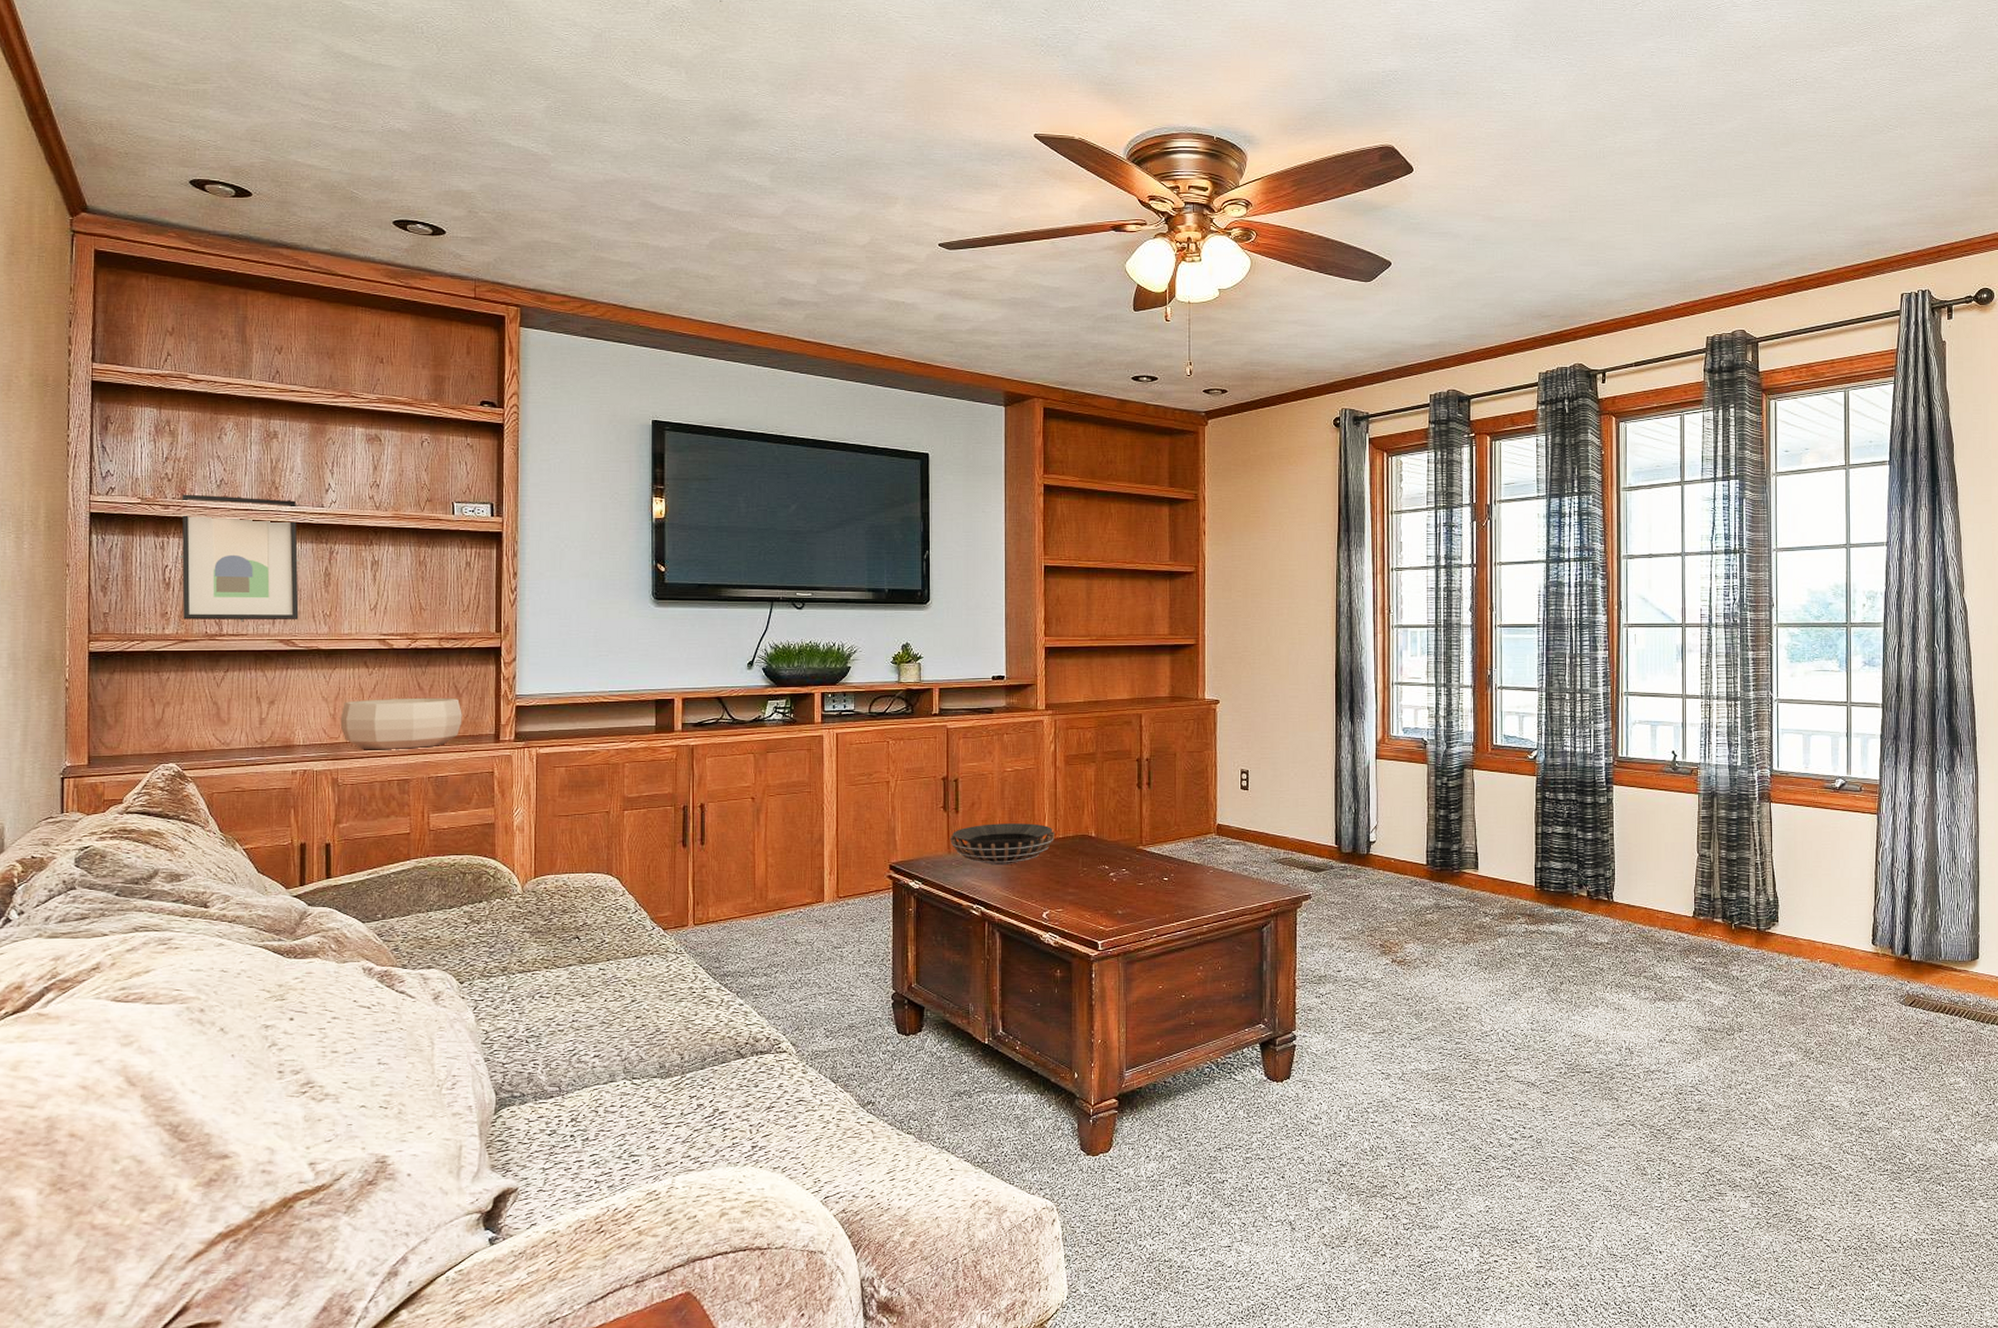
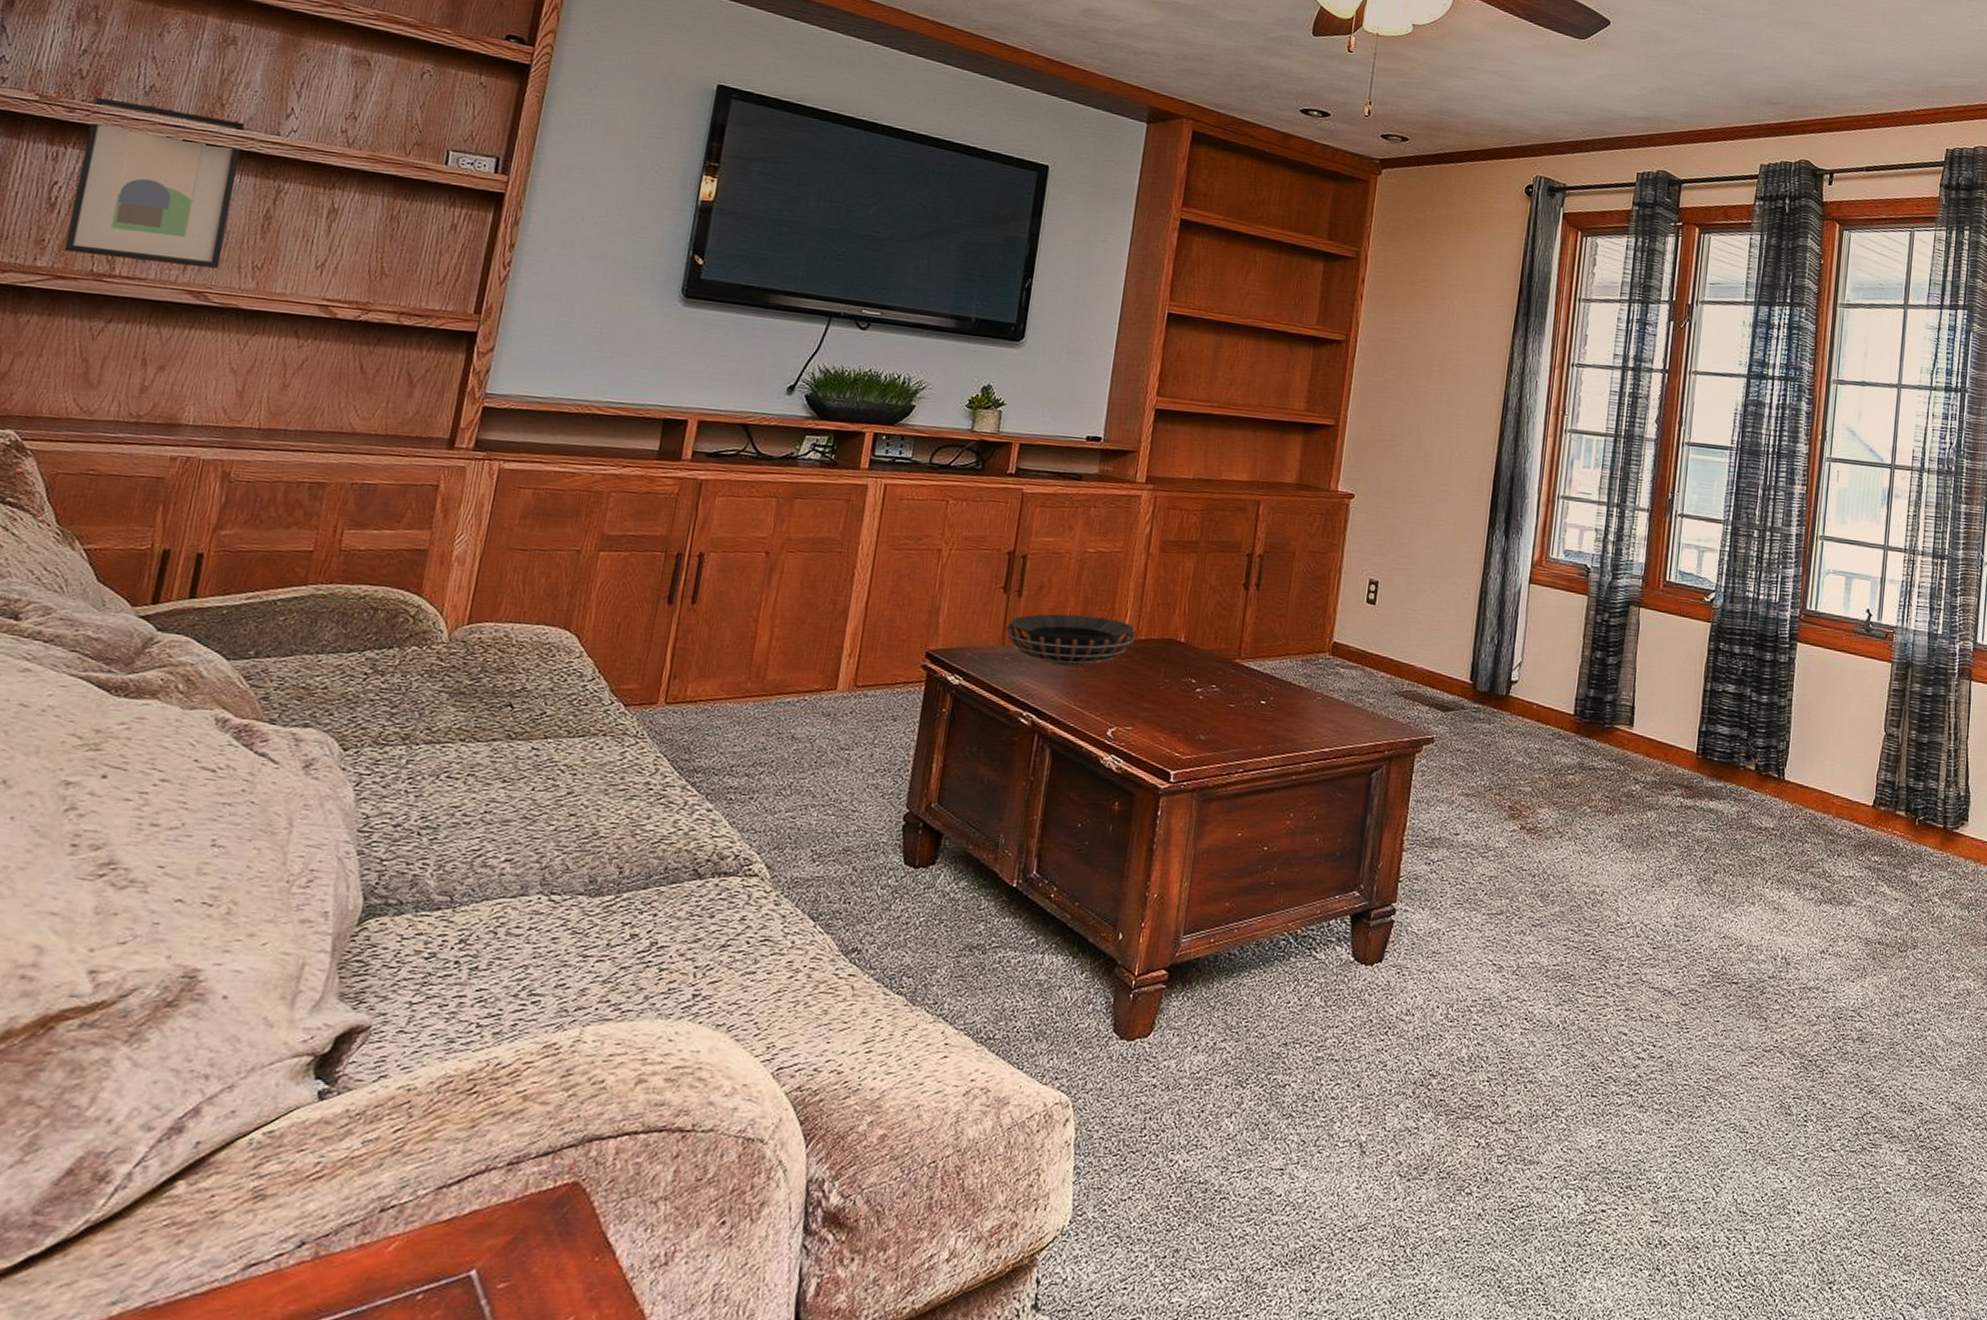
decorative bowl: present [340,697,462,749] -> none [247,377,412,446]

